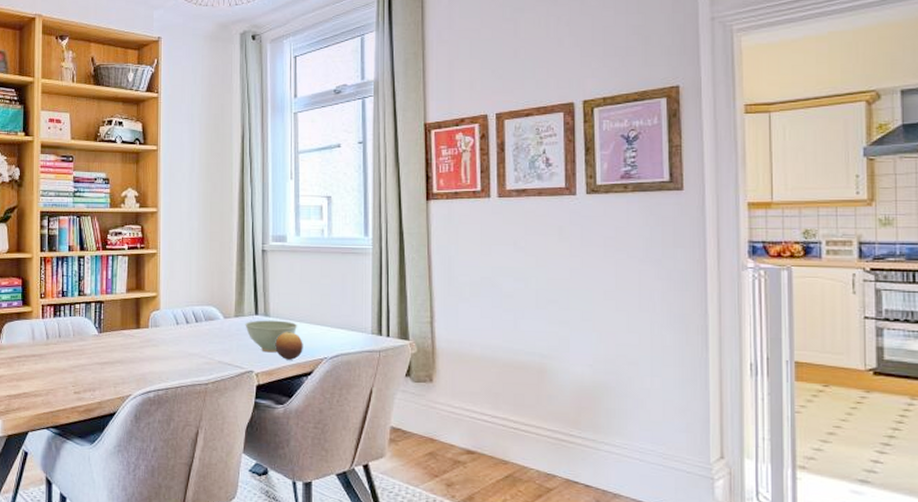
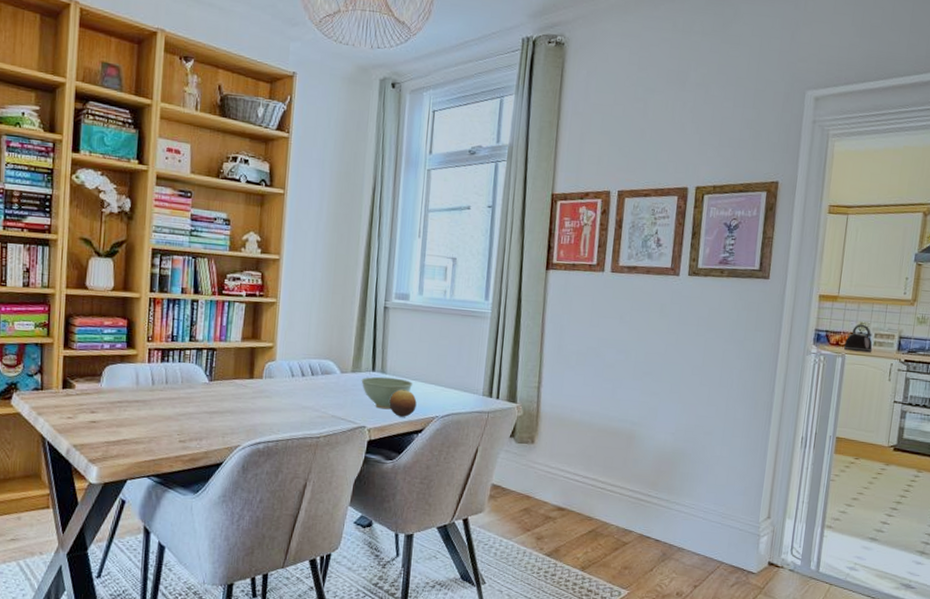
kettle: none [787,231,826,263] -> present [843,324,873,353]

